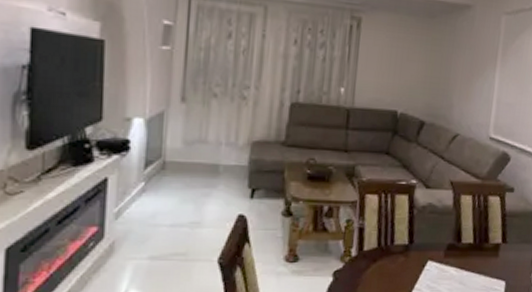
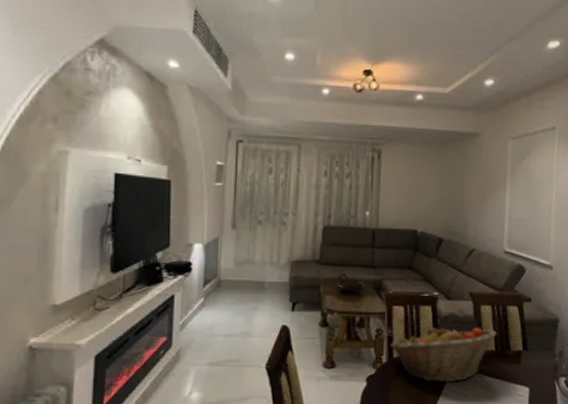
fruit basket: none [361,216,476,277] -> present [390,325,497,383]

